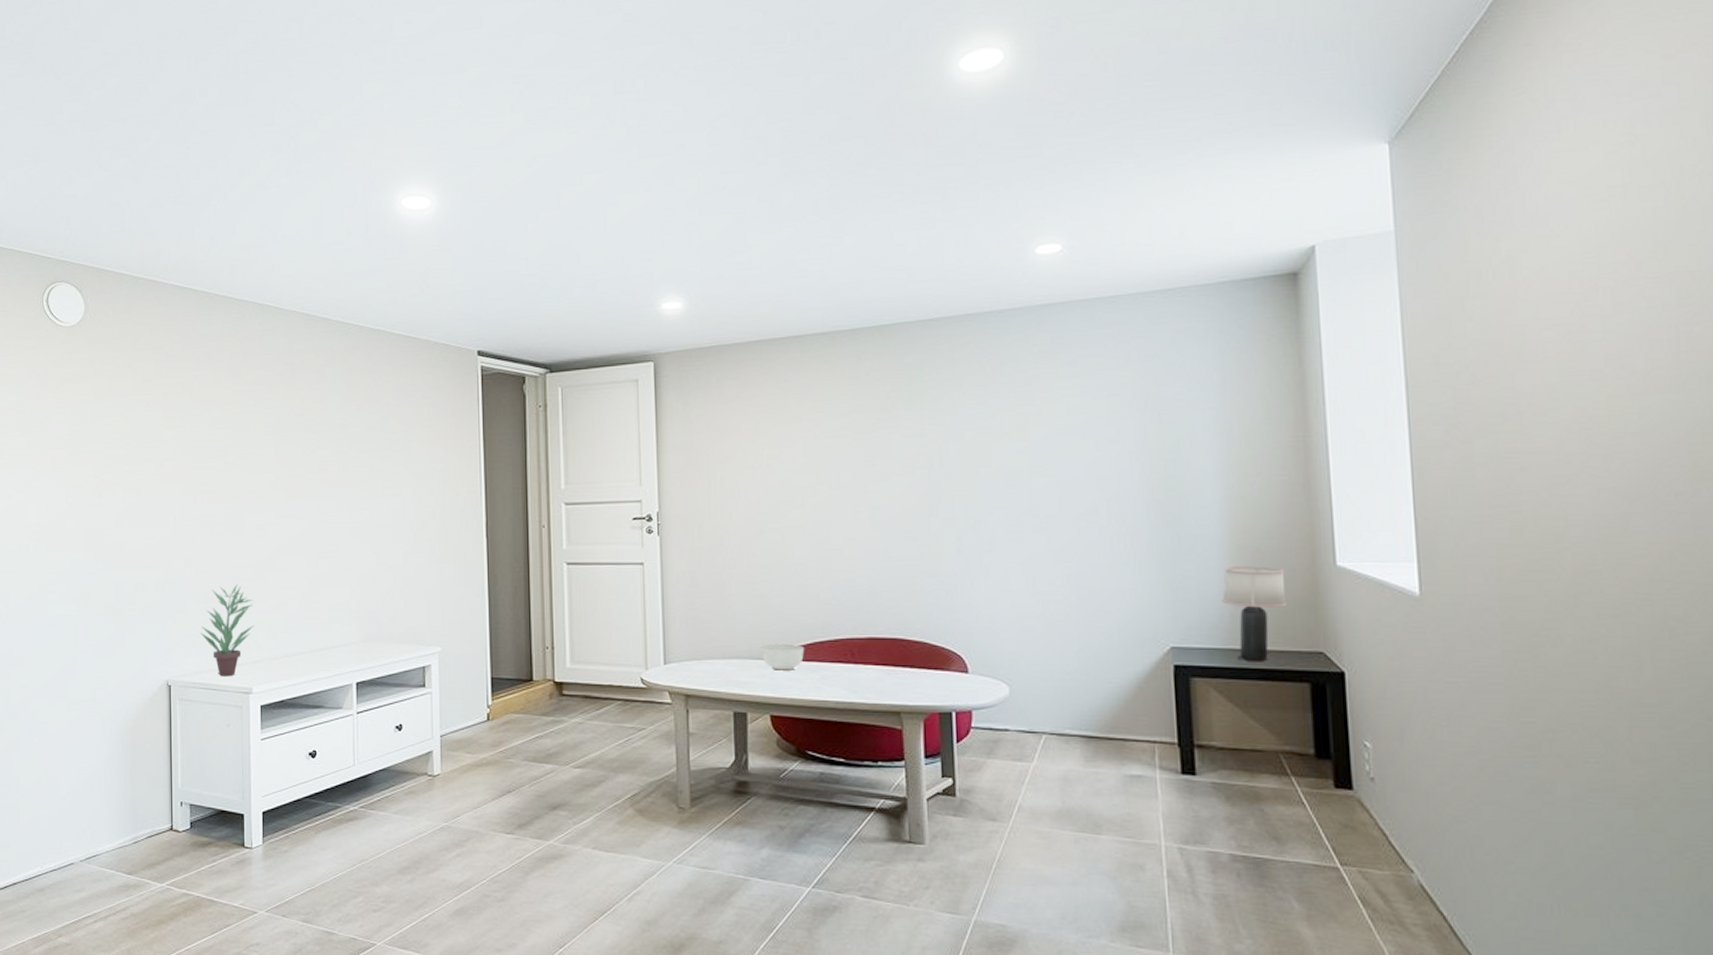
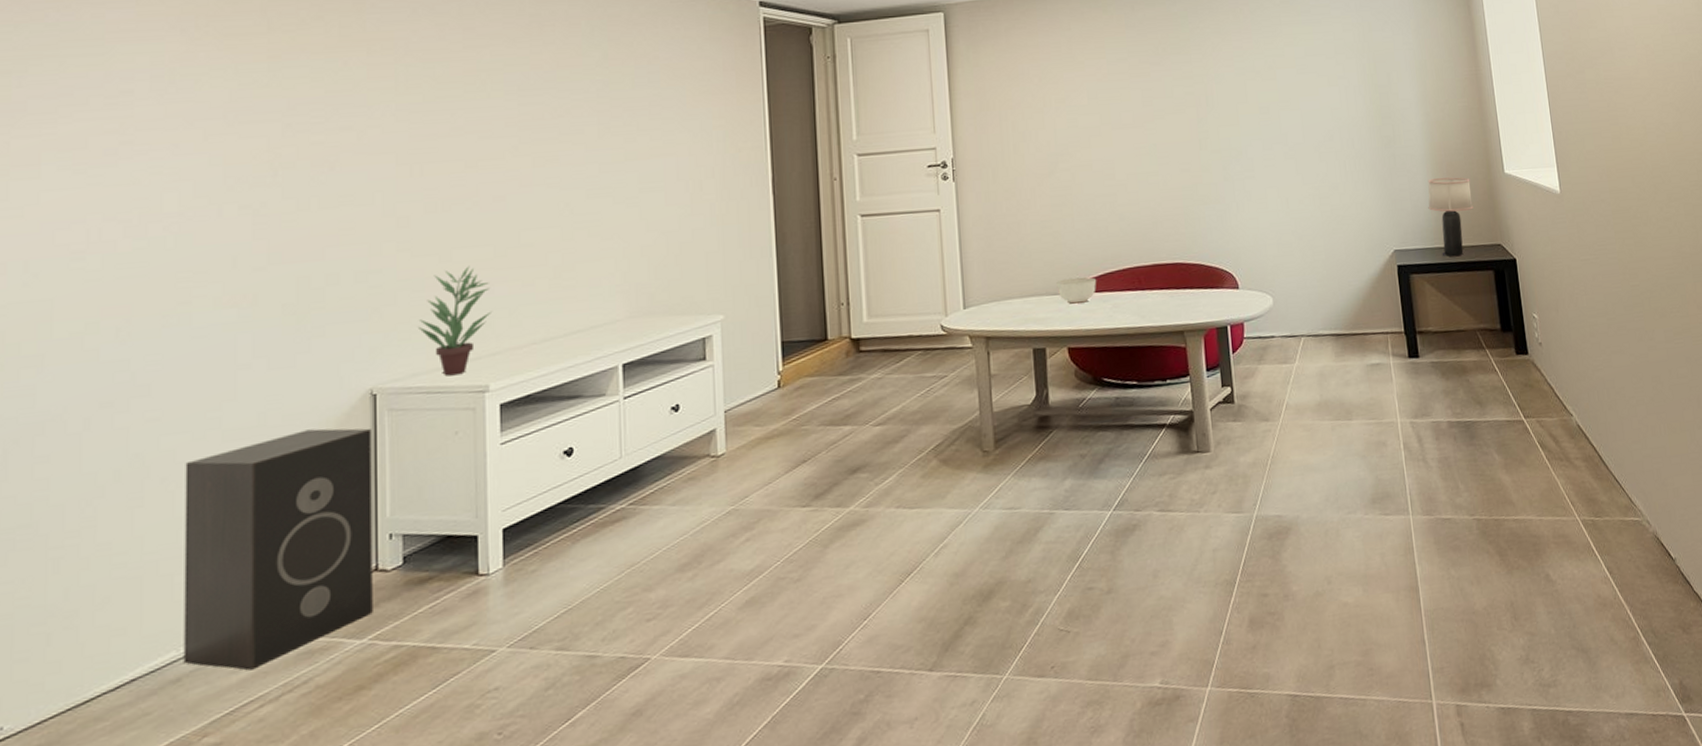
speaker: none [44,708,169,892] -> present [183,428,373,670]

